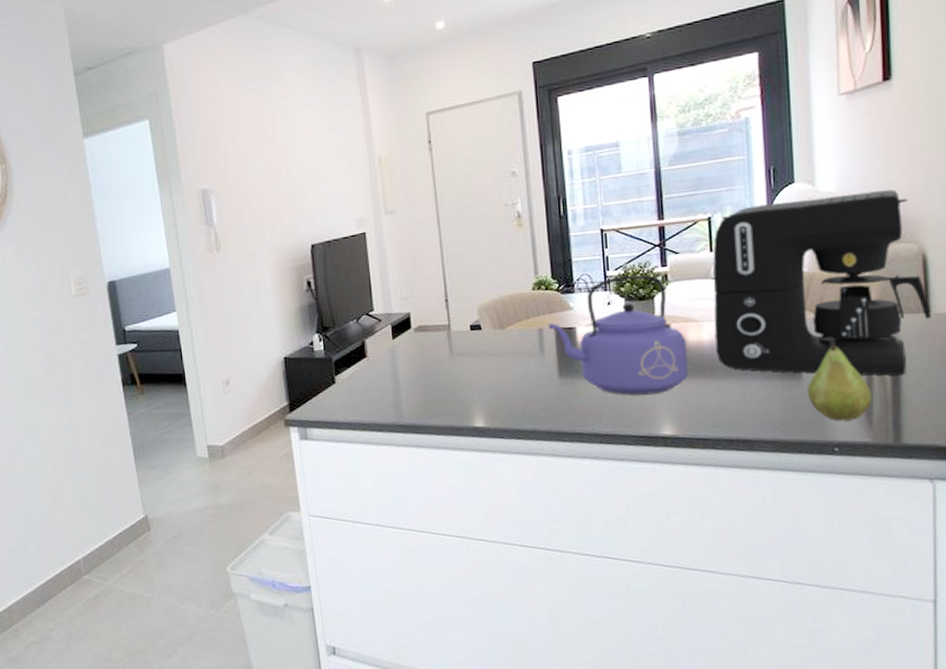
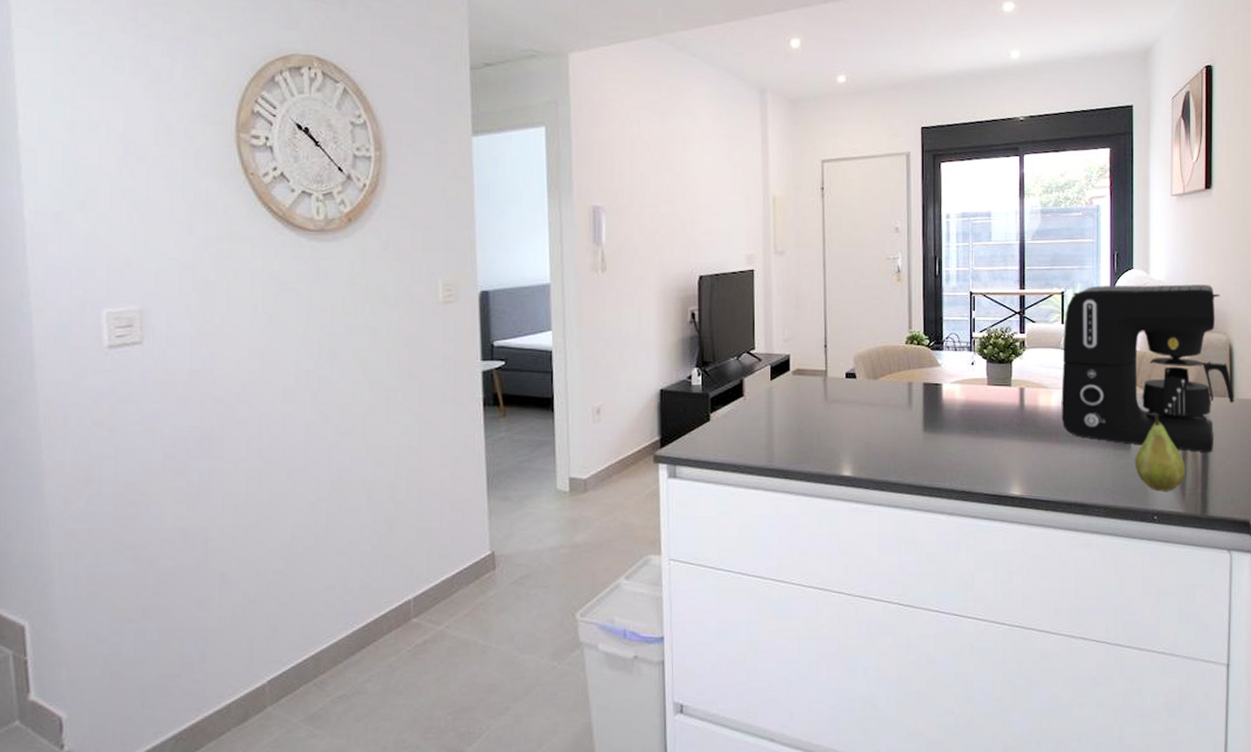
kettle: present [548,274,688,395] -> none [917,338,1038,454]

